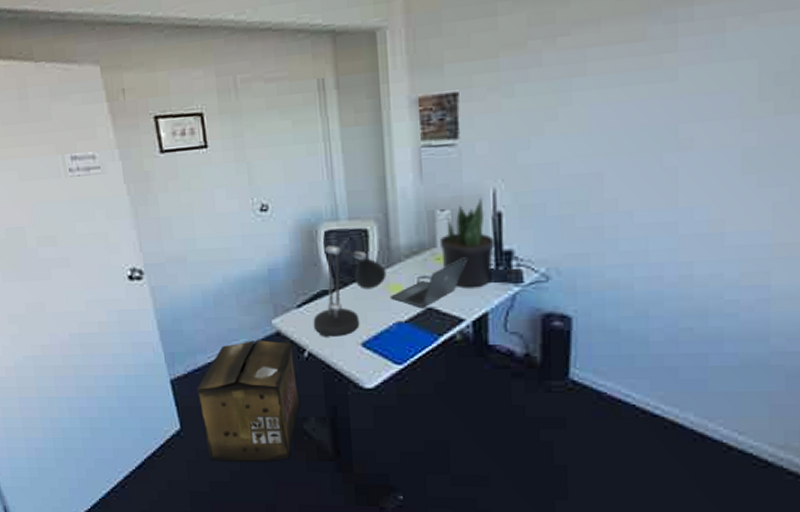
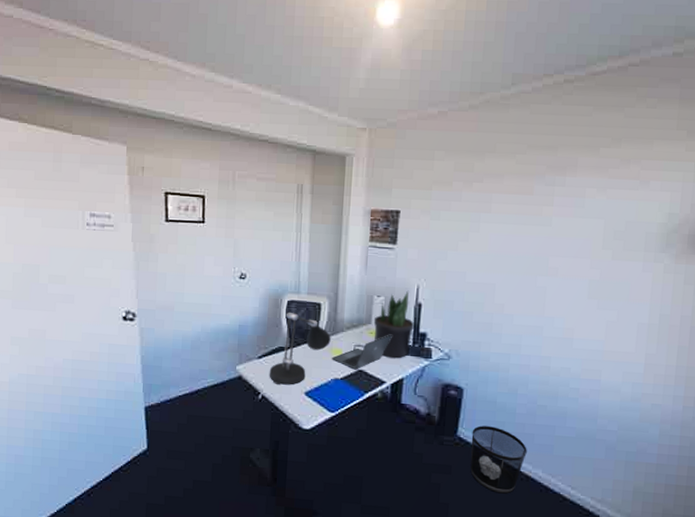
cardboard box: present [197,340,301,462] -> none [166,381,250,483]
waste bin: none [589,362,670,448] -> present [470,425,527,494]

